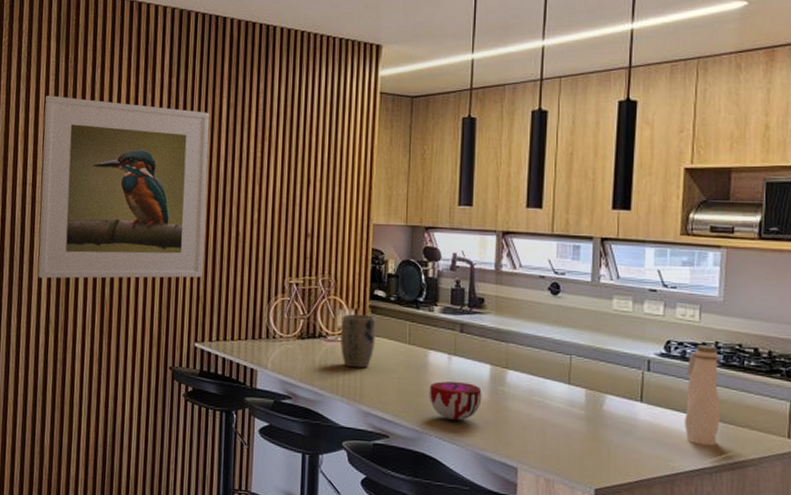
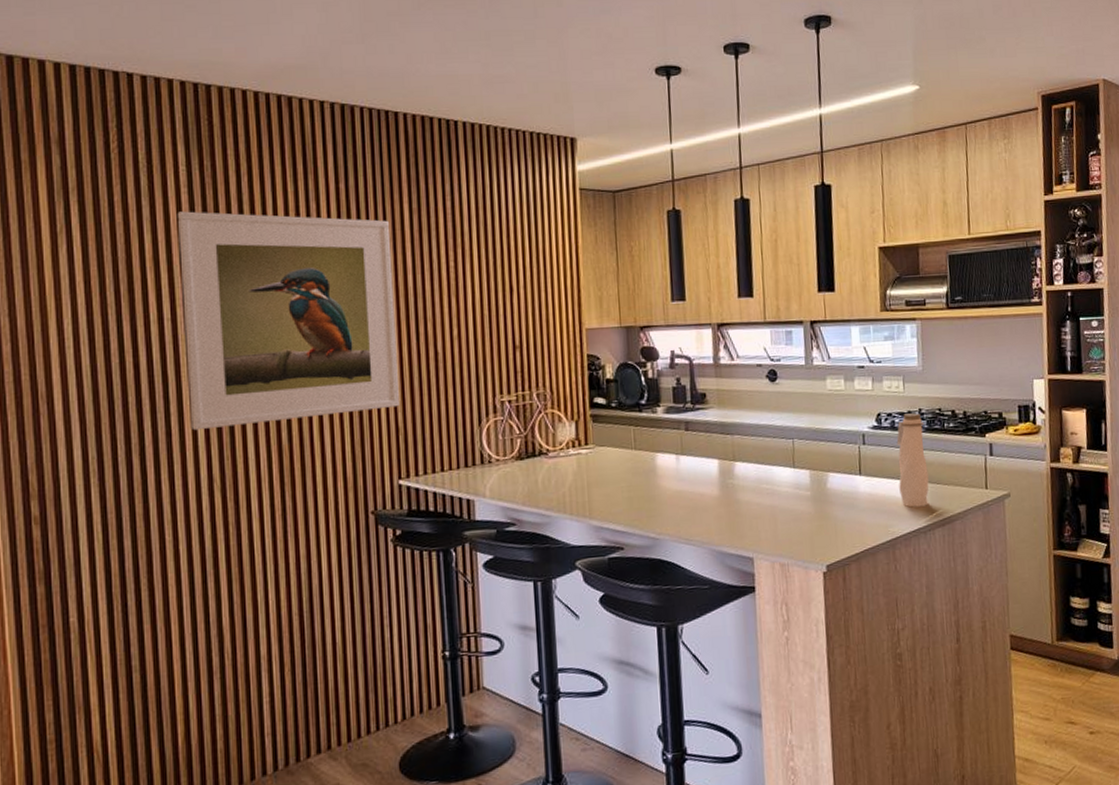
plant pot: present [340,314,376,369] -> none [562,425,600,483]
decorative bowl: present [429,381,482,421] -> none [660,481,713,522]

